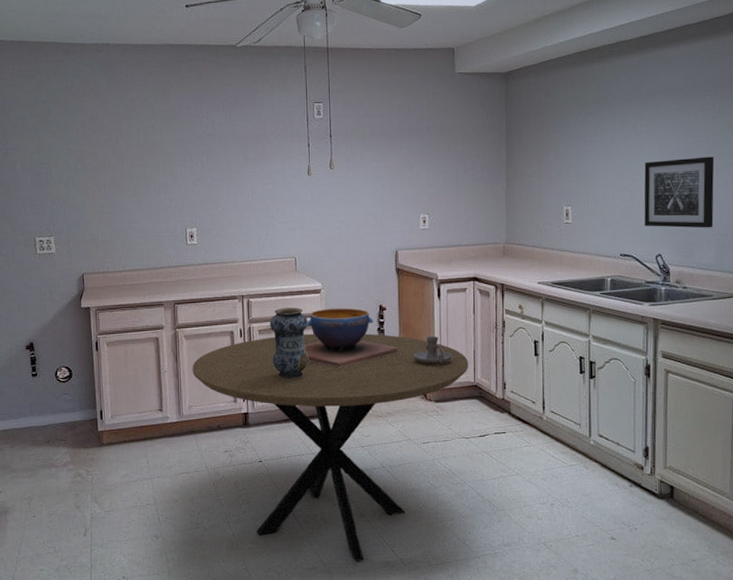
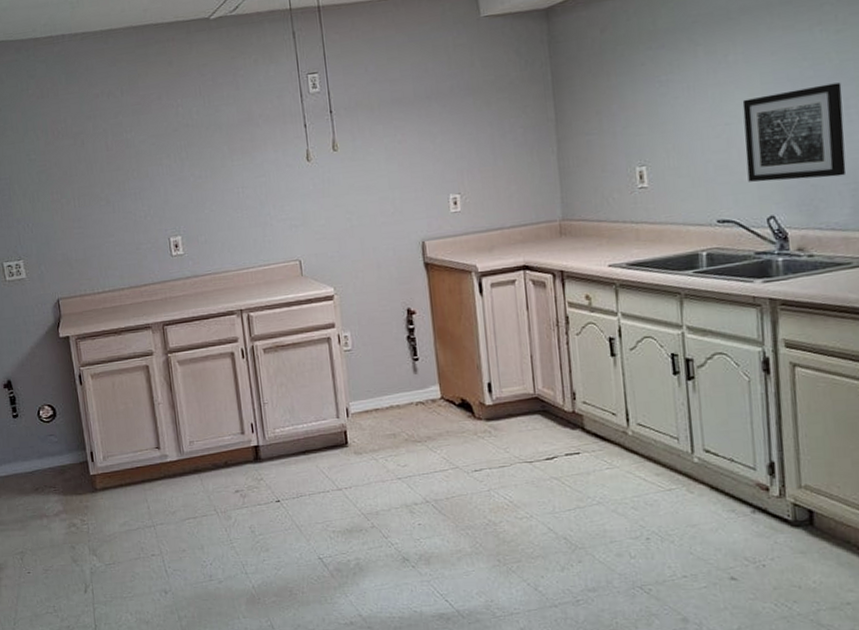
dining table: present [192,333,469,562] -> none [189,343,526,615]
vase: present [270,308,308,379] -> none [275,319,326,404]
decorative bowl: present [303,308,399,368] -> none [318,314,436,387]
candle holder: present [413,336,453,364] -> none [453,341,504,375]

